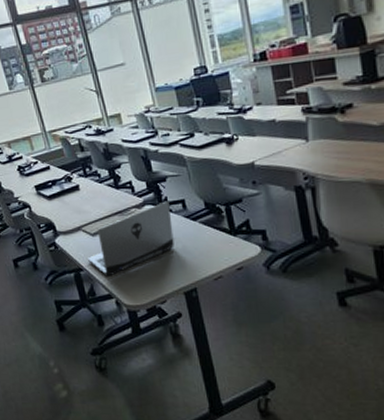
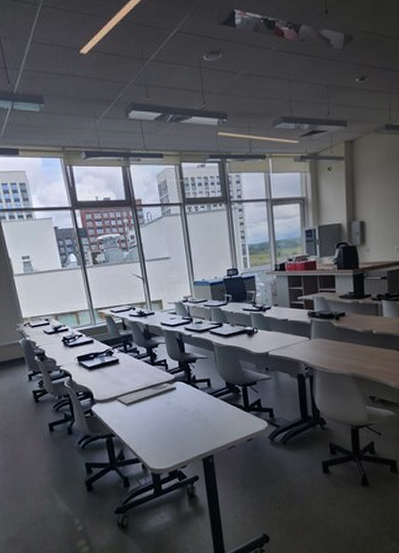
laptop computer: present [87,201,174,277] -> none [119,379,198,443]

